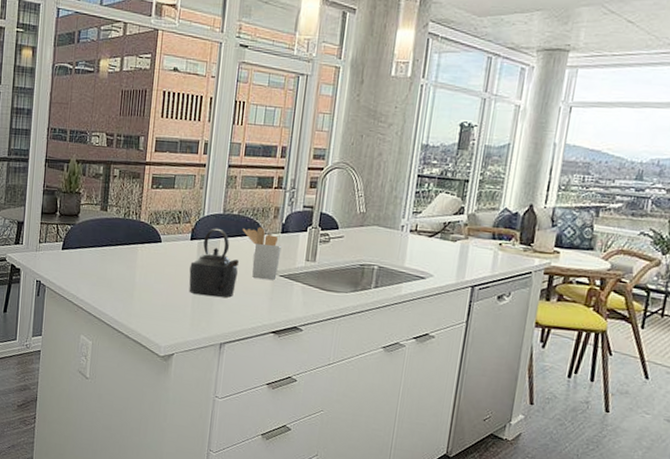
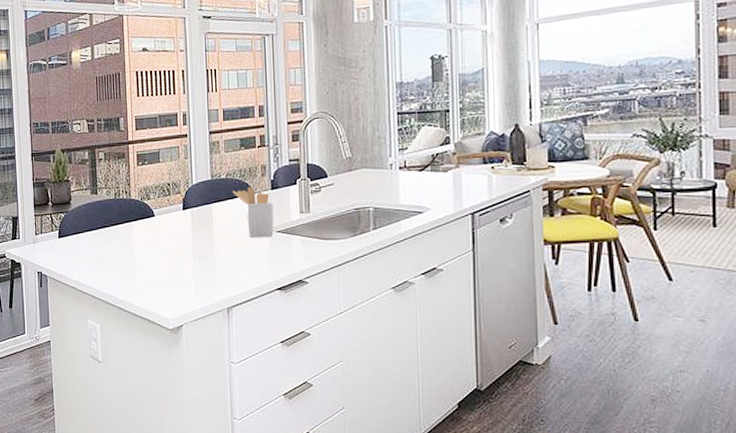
kettle: present [189,228,239,298] -> none [186,194,234,263]

